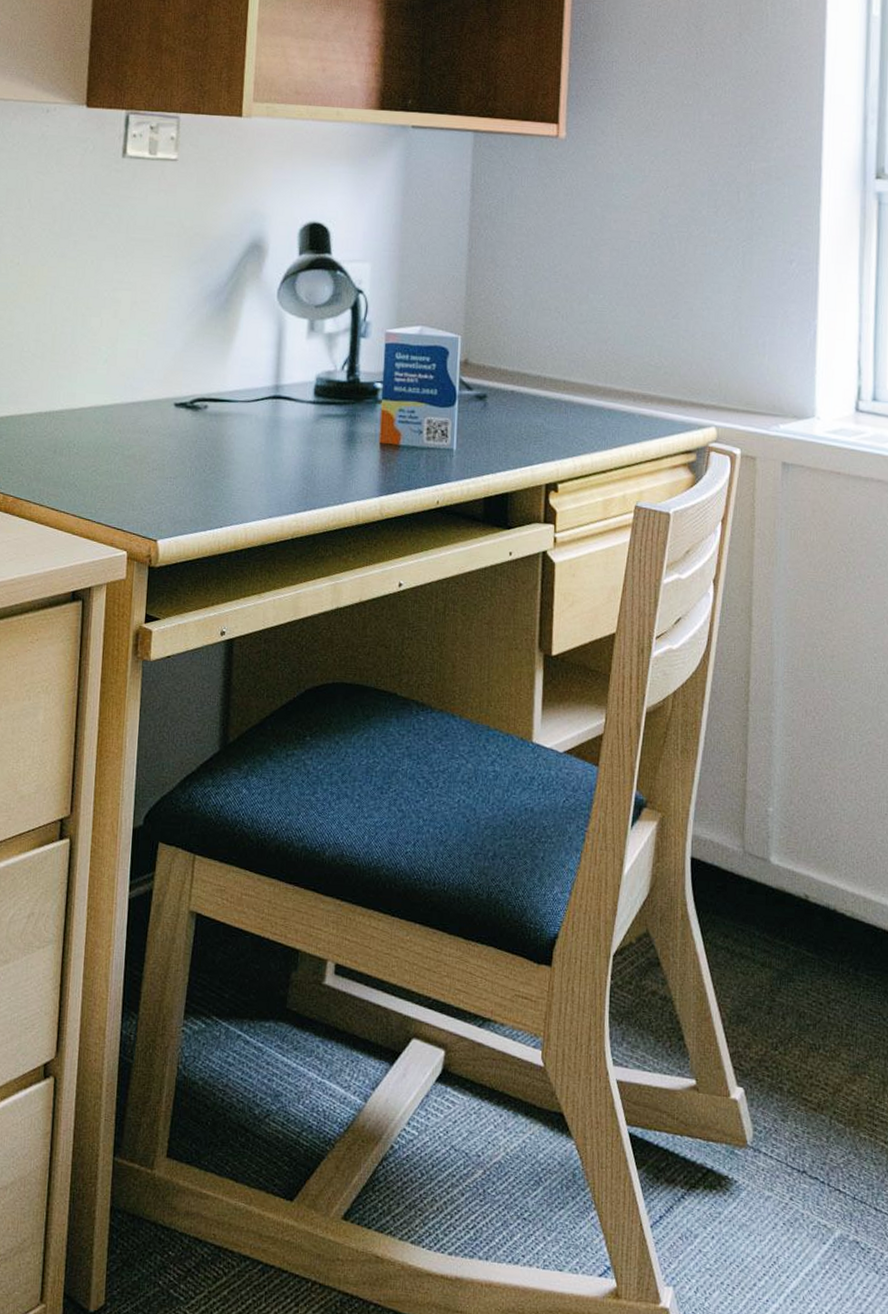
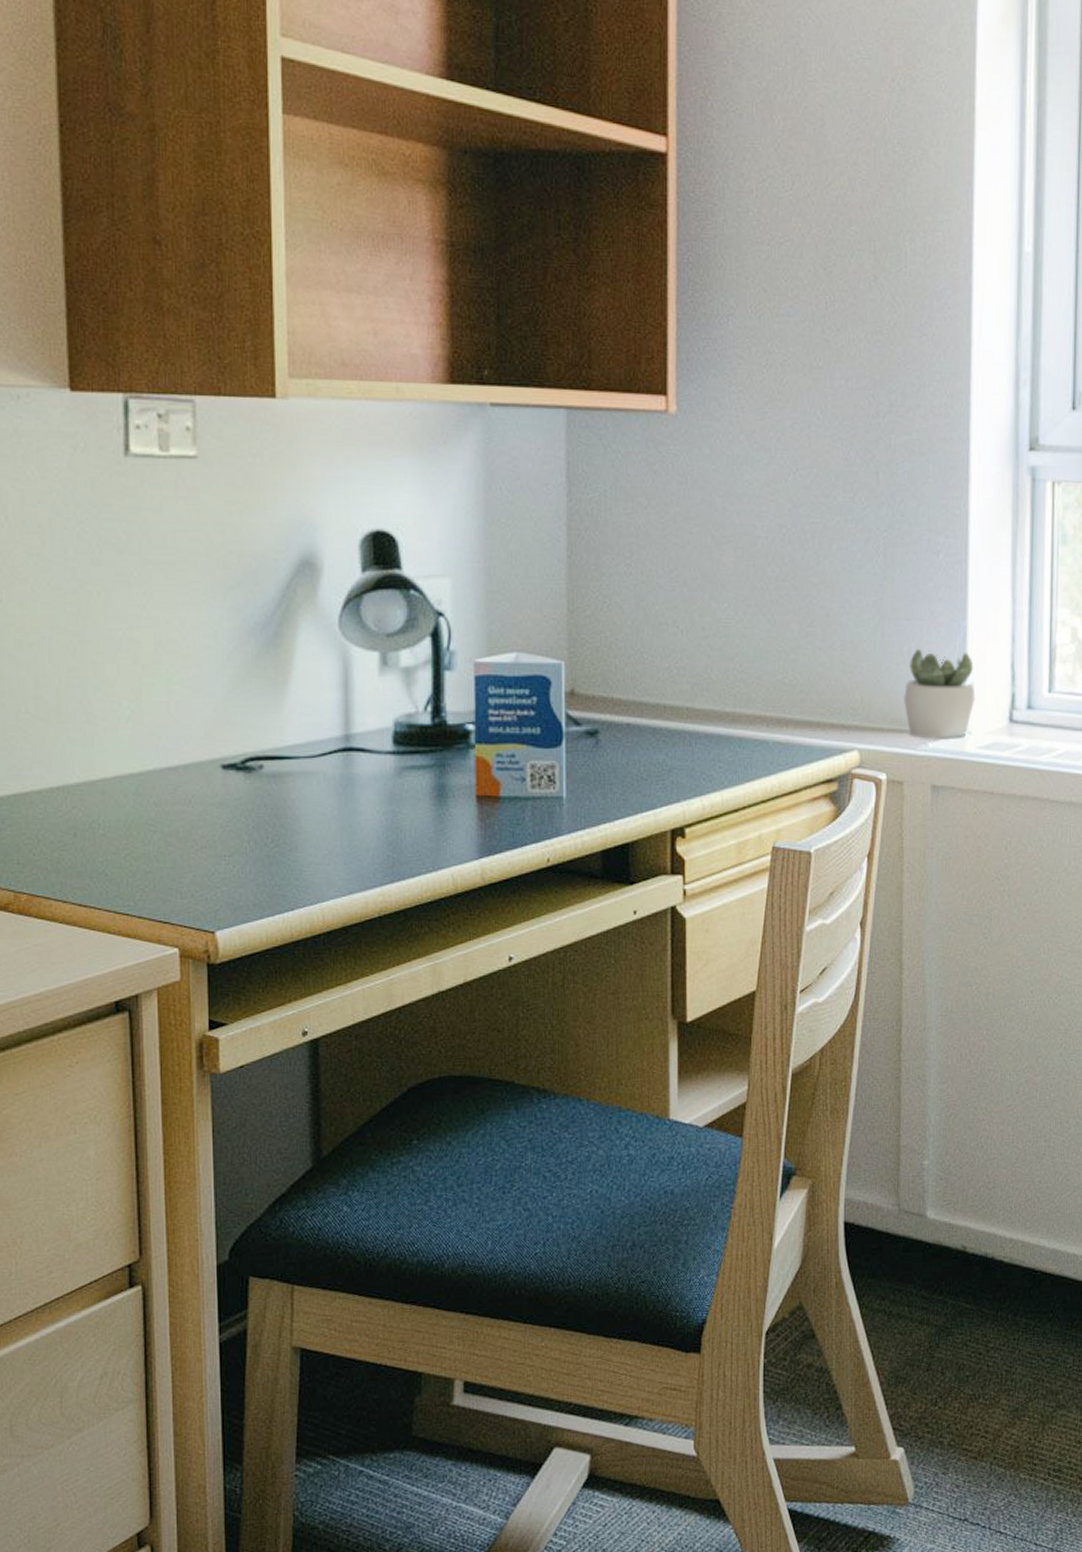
succulent plant: none [758,343,824,423] -> present [904,649,975,740]

